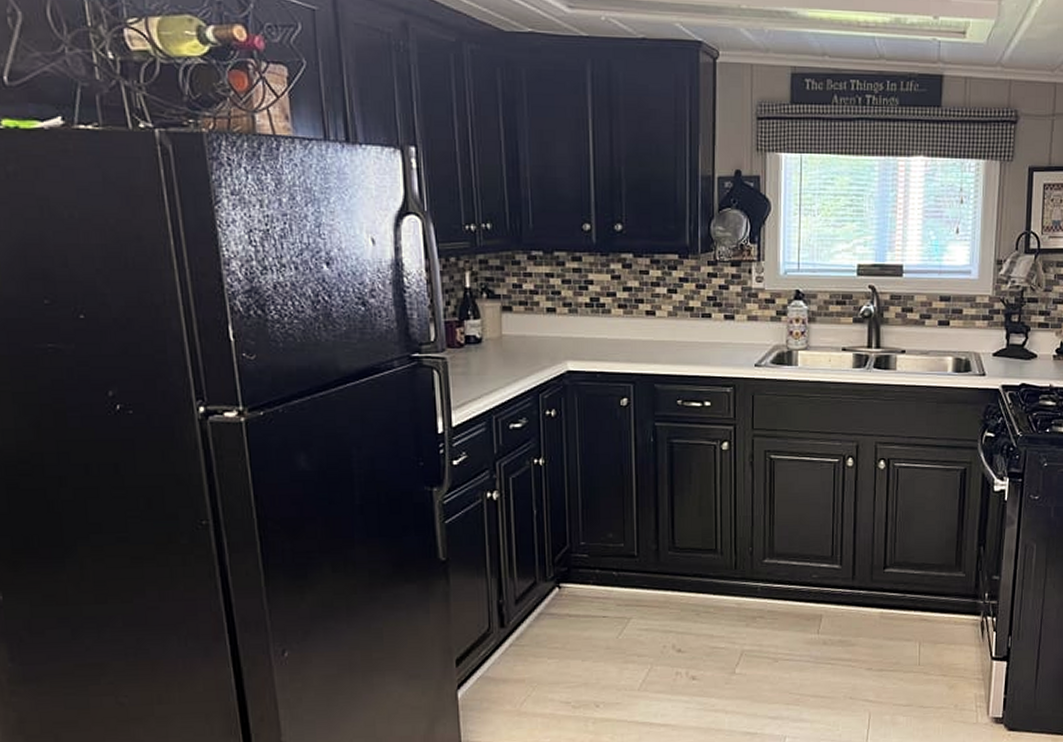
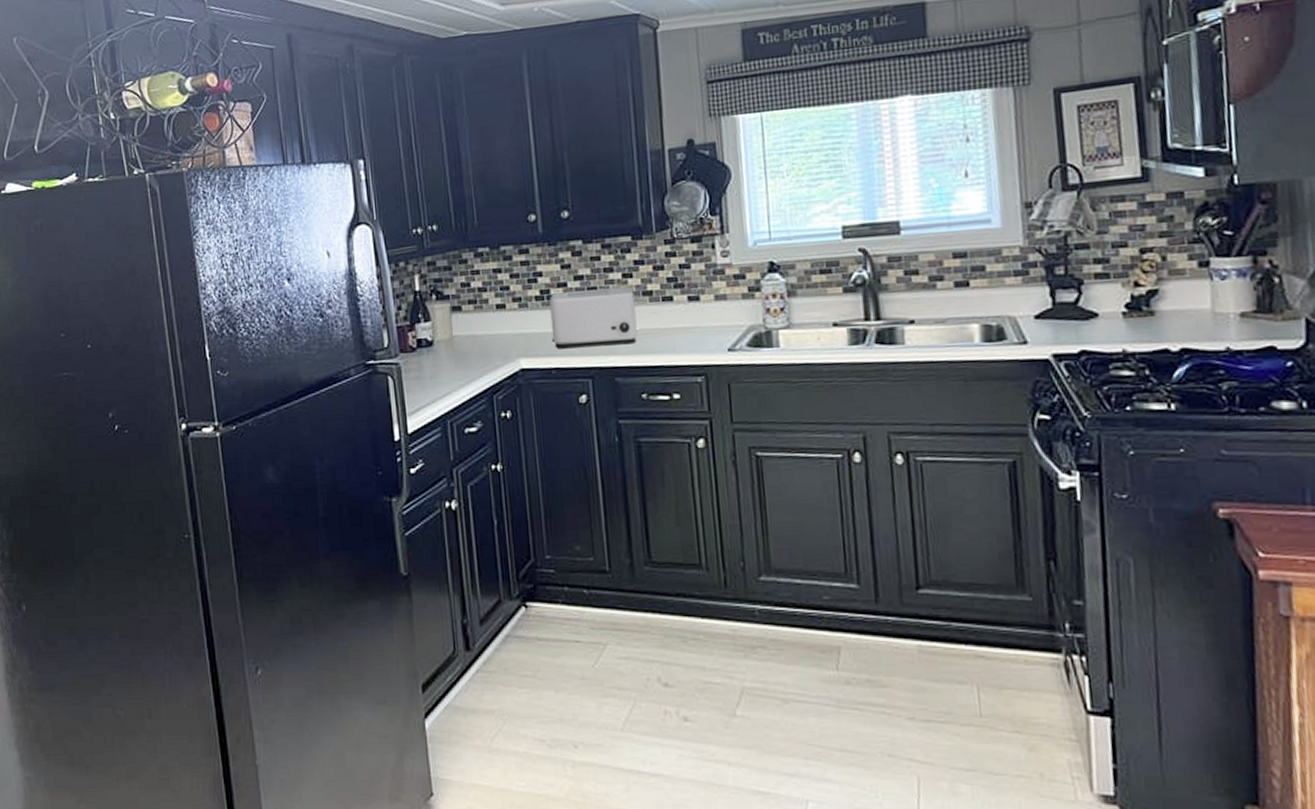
toaster: none [598,302,681,355] -> present [549,287,639,349]

